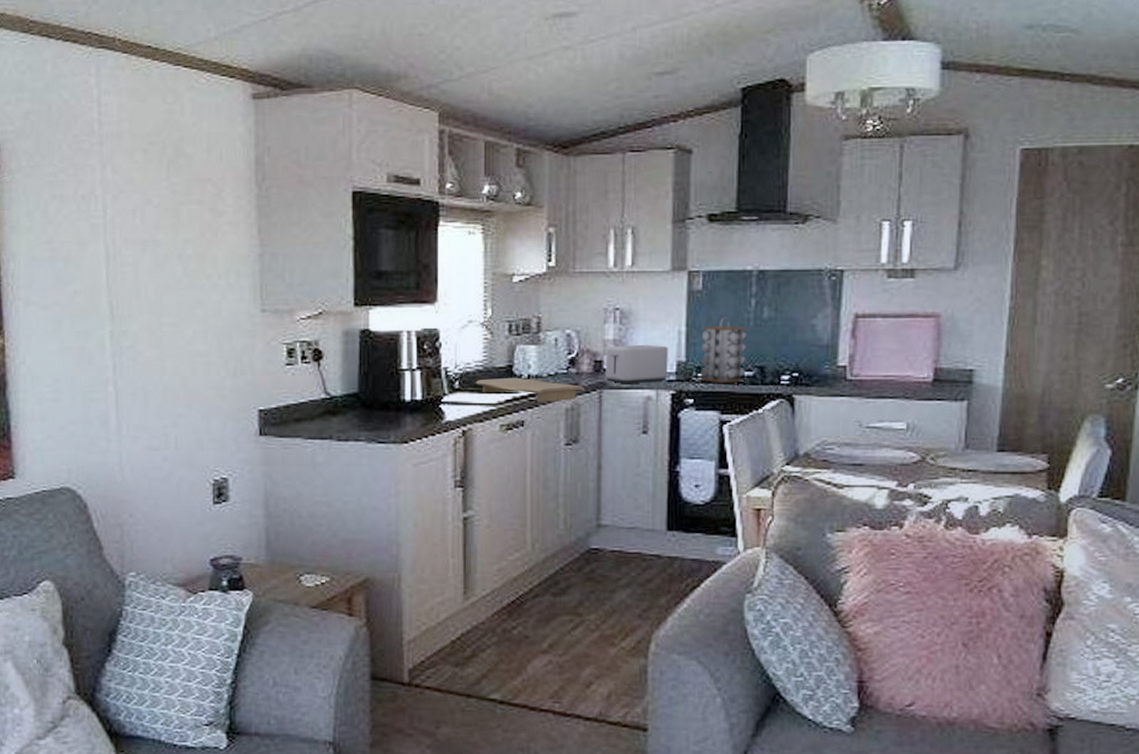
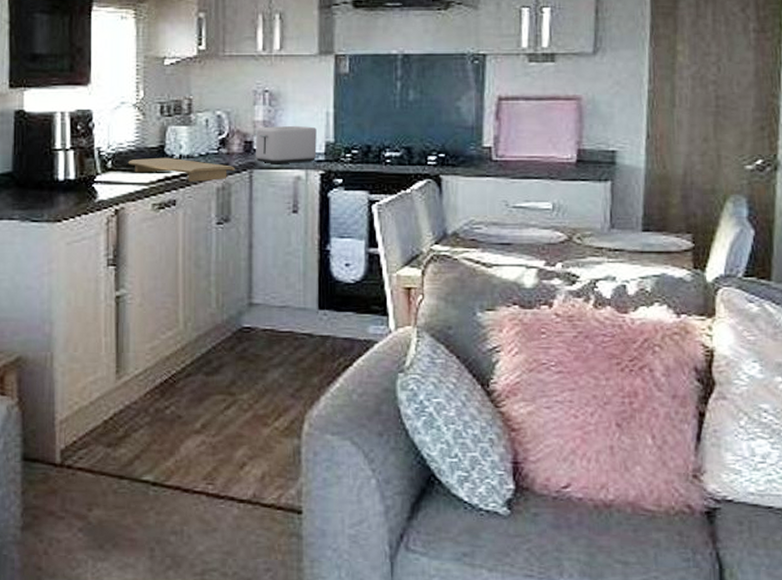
spice rack: present [700,317,748,384] -> none [348,99,394,164]

